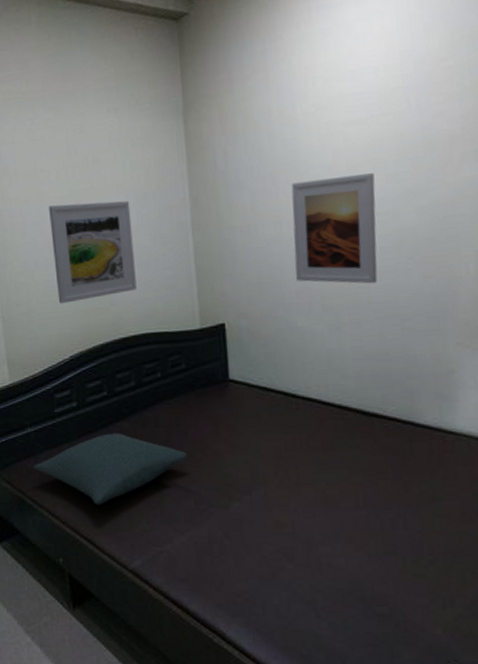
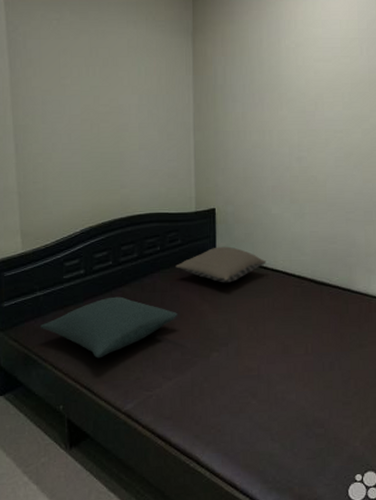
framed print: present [49,200,137,304] -> none [69,98,144,184]
pillow: none [180,370,295,416] -> present [175,246,266,283]
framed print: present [291,173,378,284] -> none [272,100,335,184]

